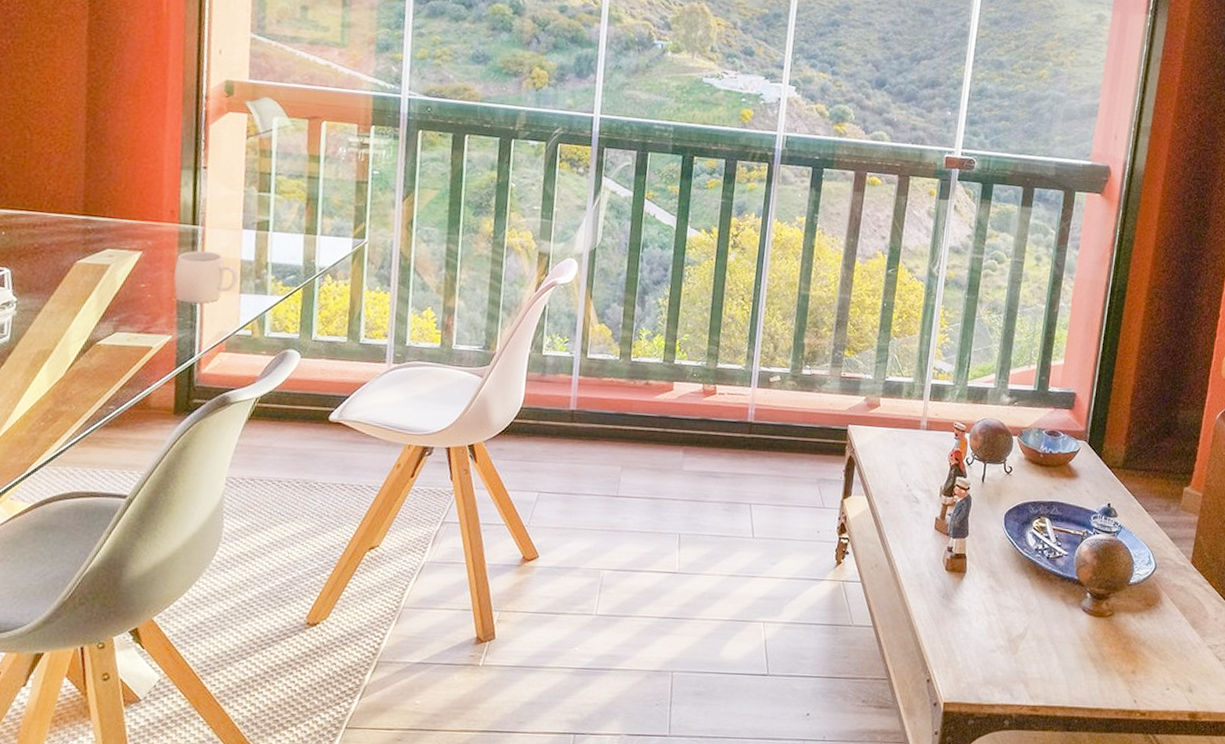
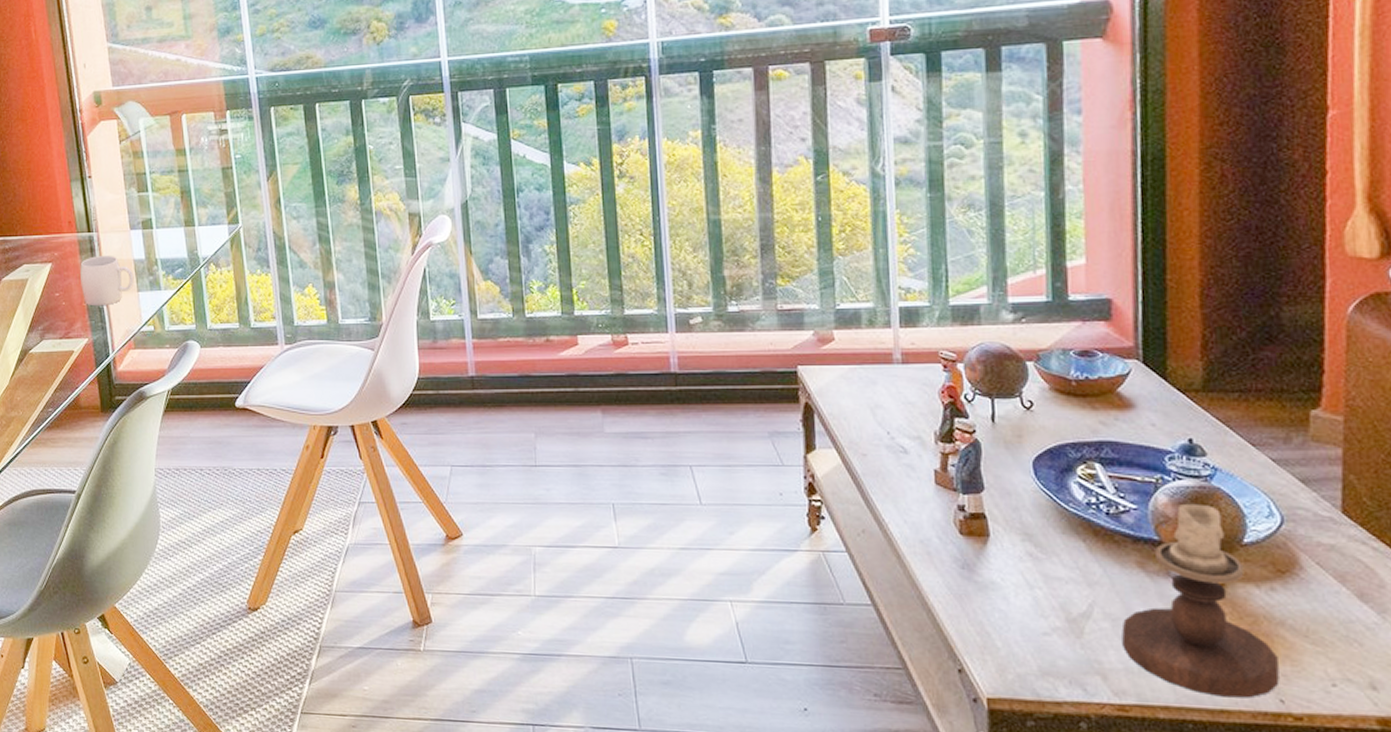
candlestick: none [1042,552,1138,700] -> present [1121,503,1280,698]

